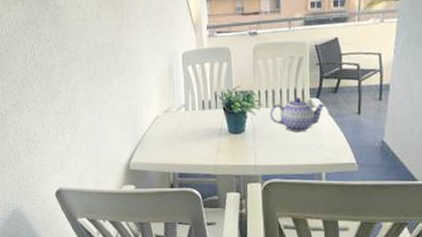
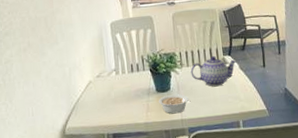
legume: none [231,137,267,159] -> present [159,94,191,114]

